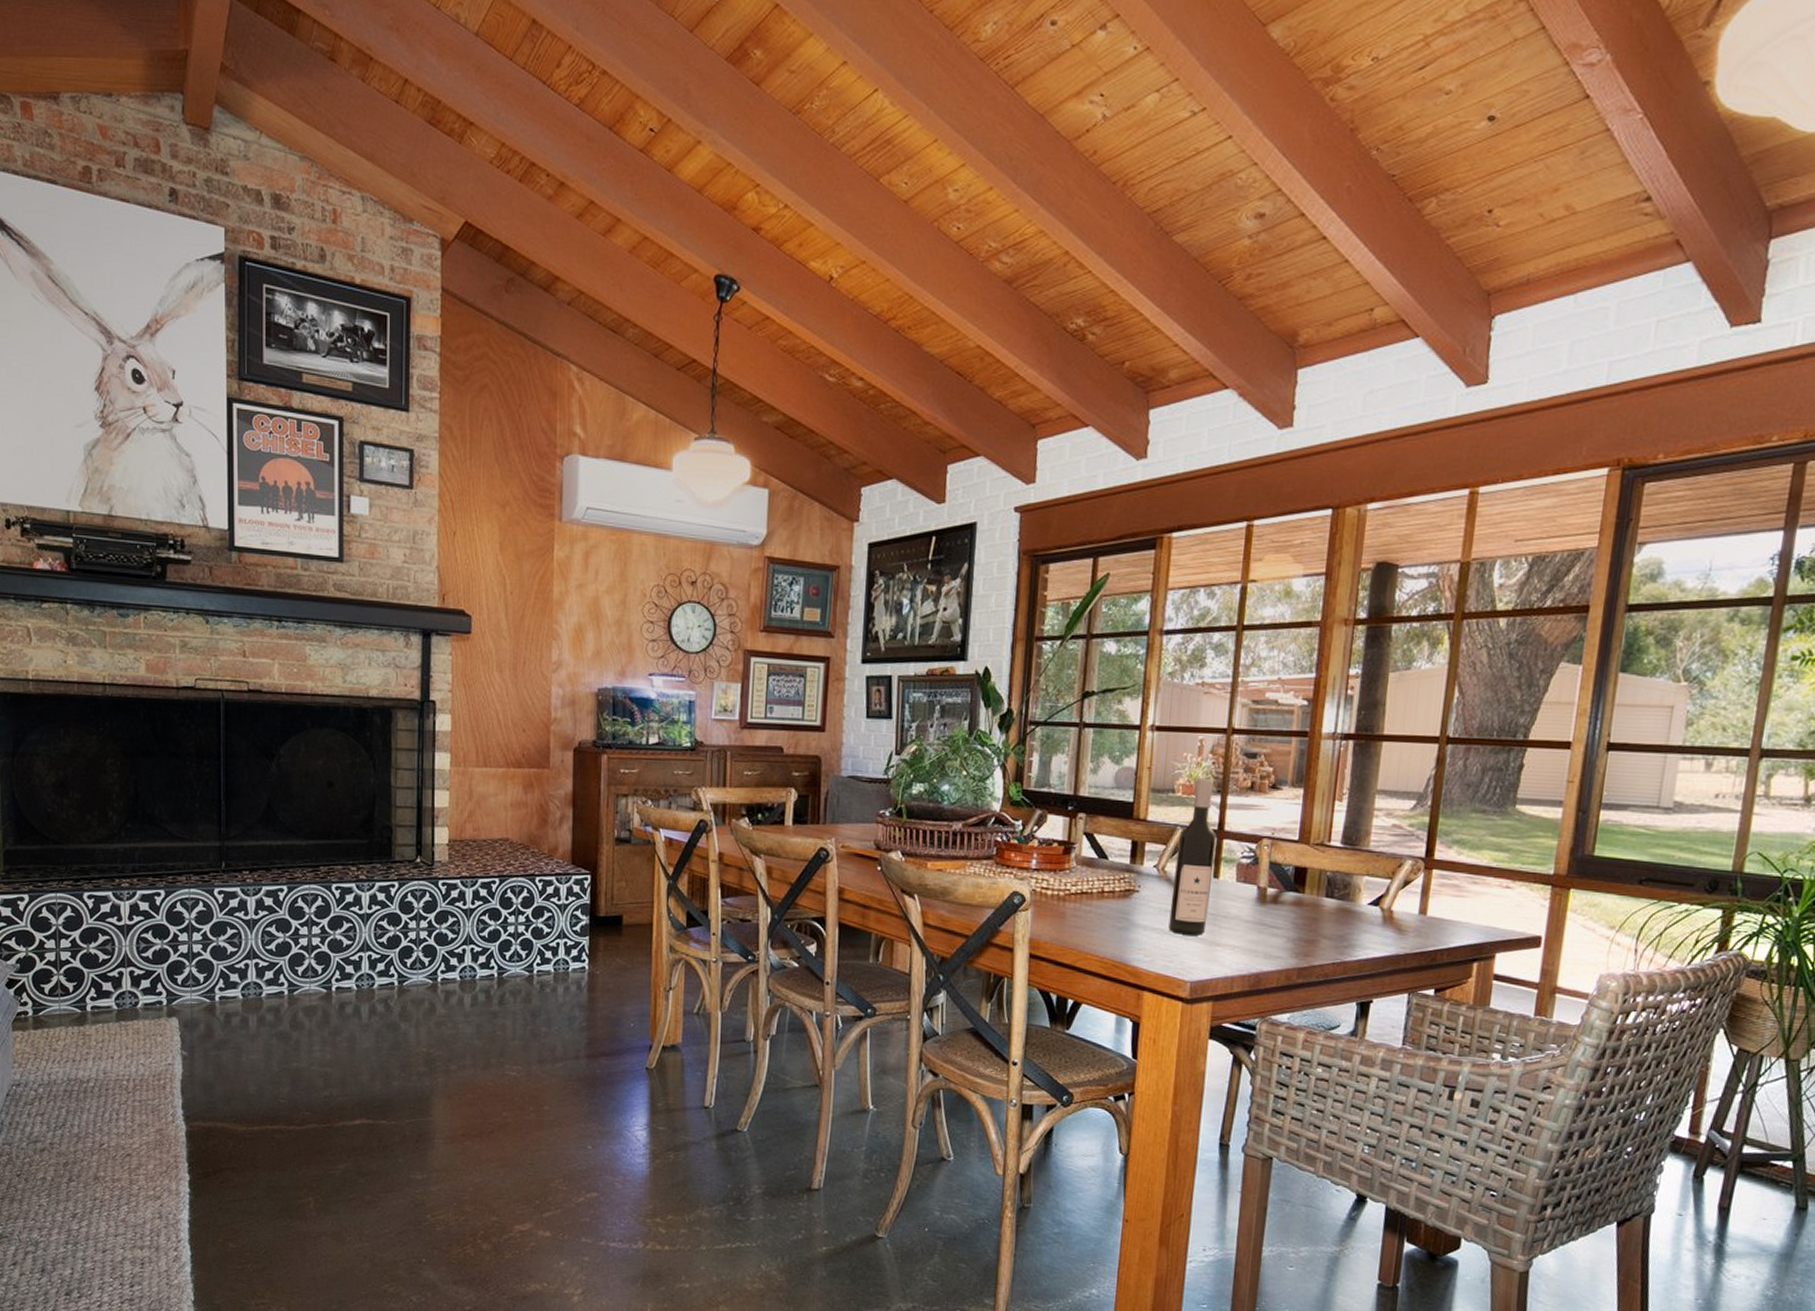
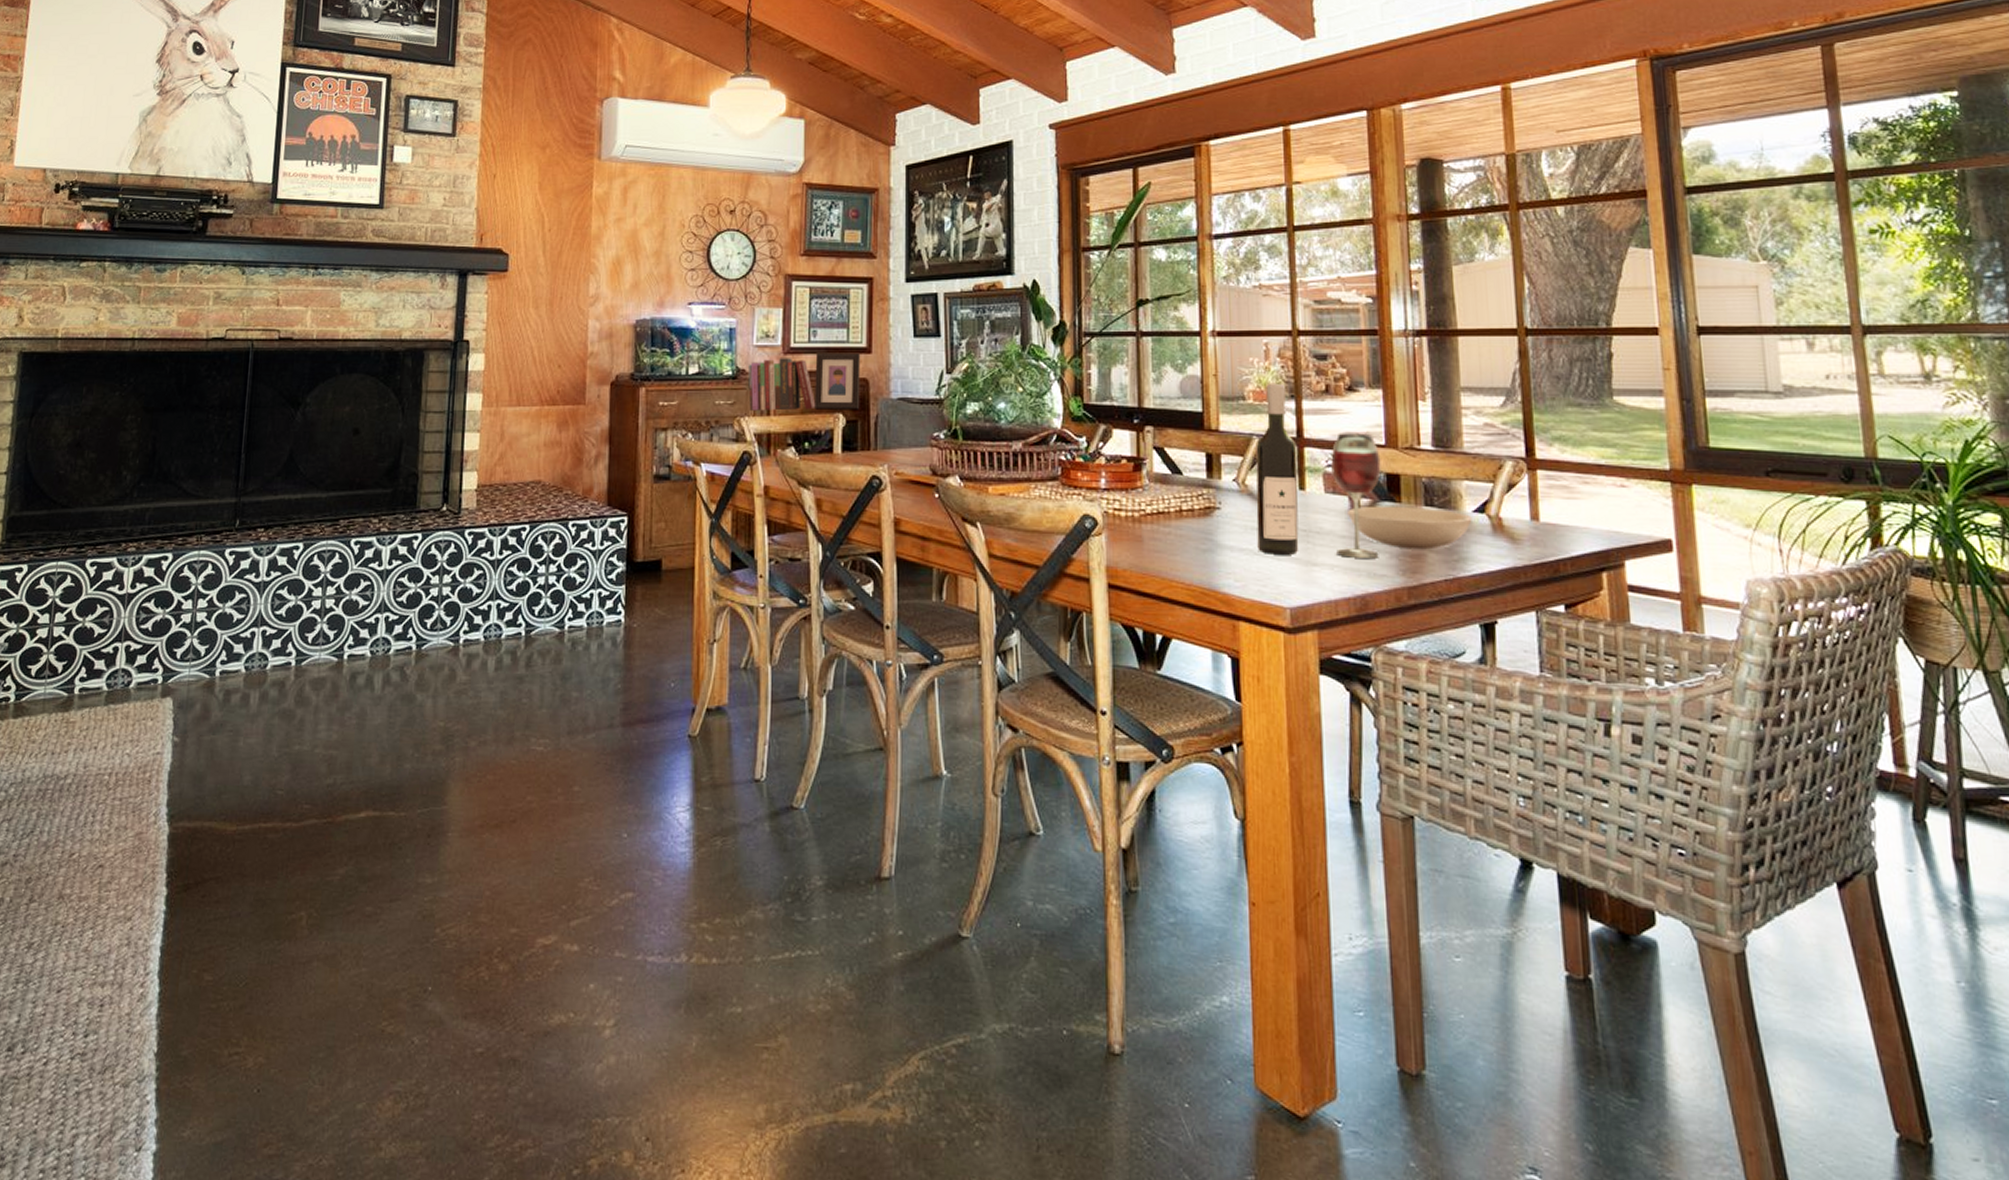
books: none [706,732,770,783] -> present [748,358,816,411]
picture frame: none [768,728,814,786] -> present [815,352,861,410]
wineglass: none [1239,827,1293,942] -> present [1331,433,1381,558]
bowl: none [1254,895,1366,936] -> present [1348,506,1472,550]

